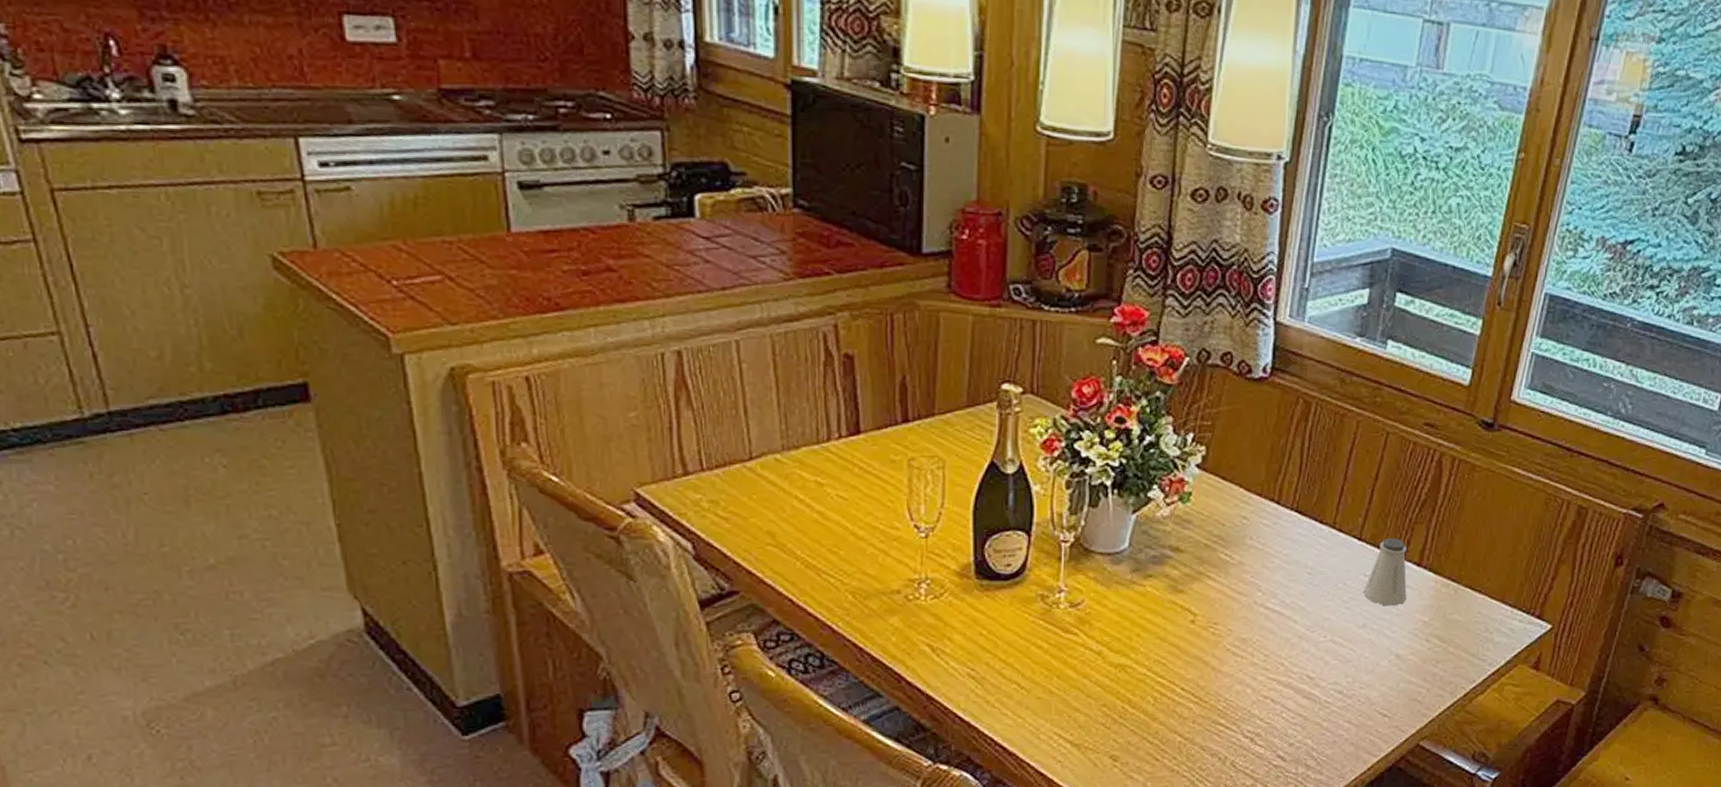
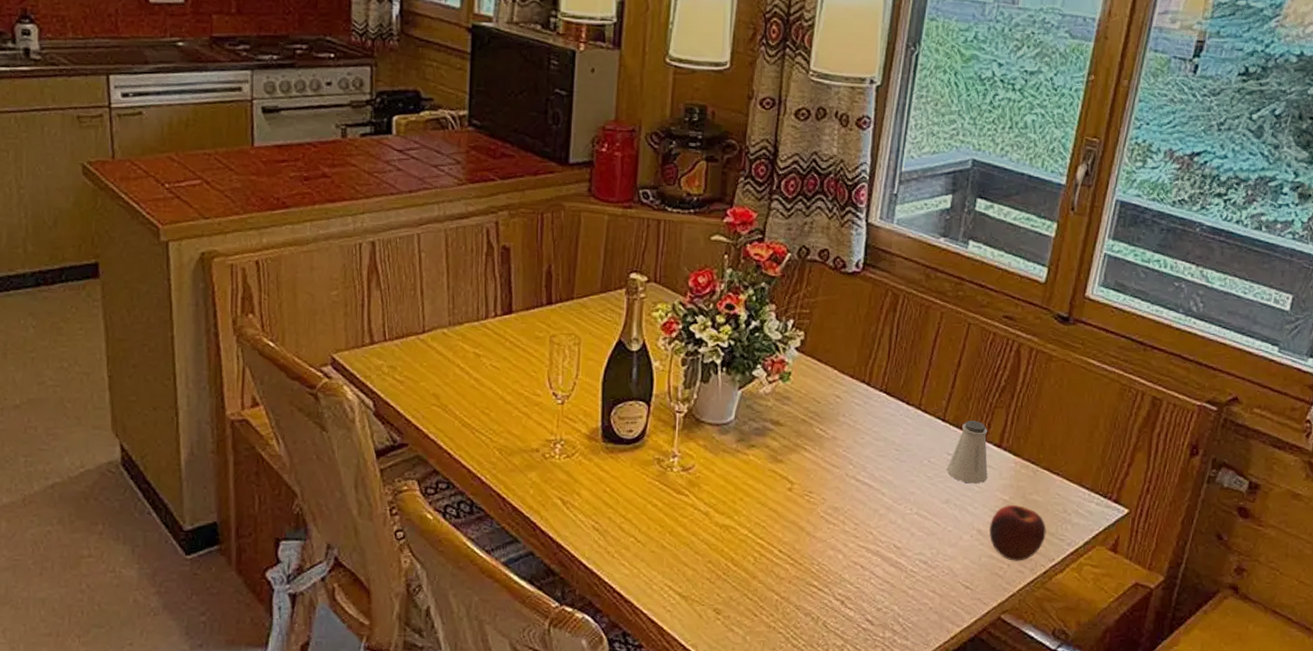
apple: none [1408,625,1467,685] -> present [989,504,1046,561]

